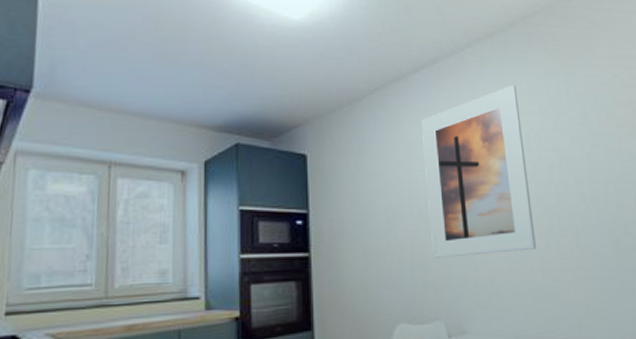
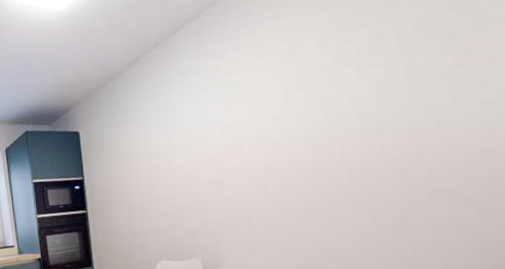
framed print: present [422,84,536,258] -> none [181,19,299,207]

